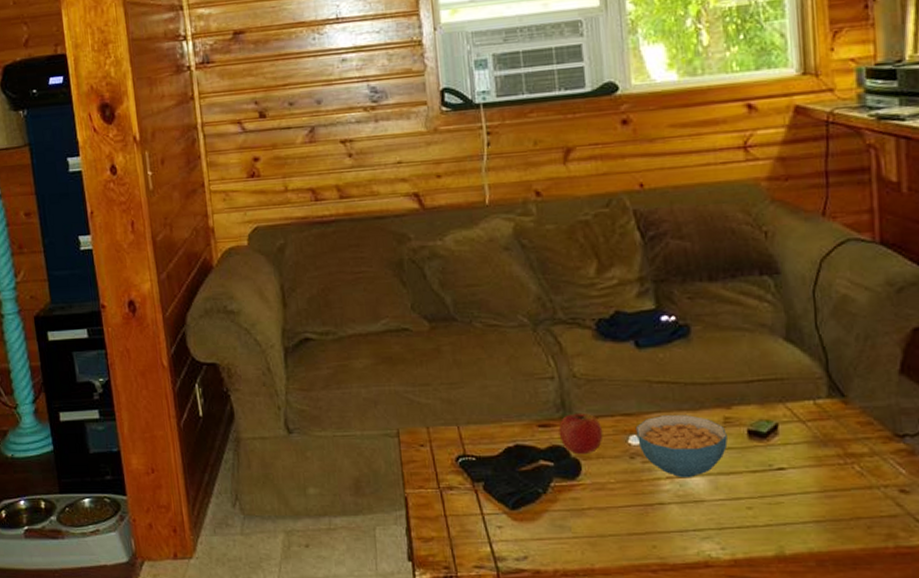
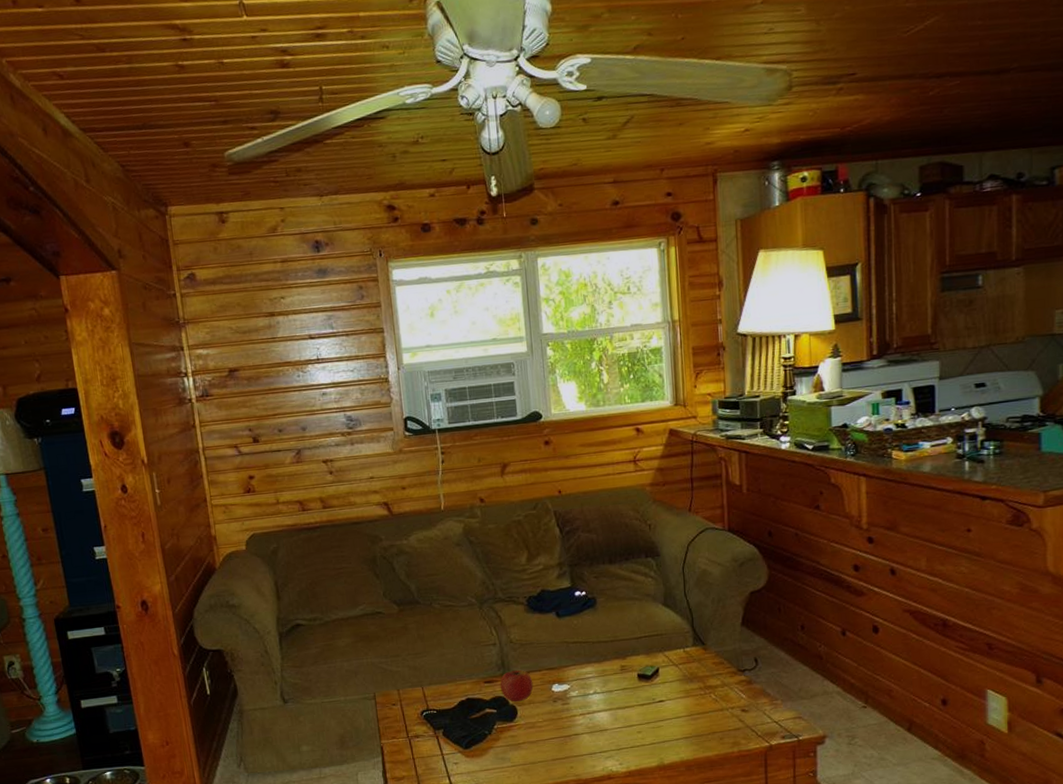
cereal bowl: present [635,415,728,478] -> none [557,666,624,714]

